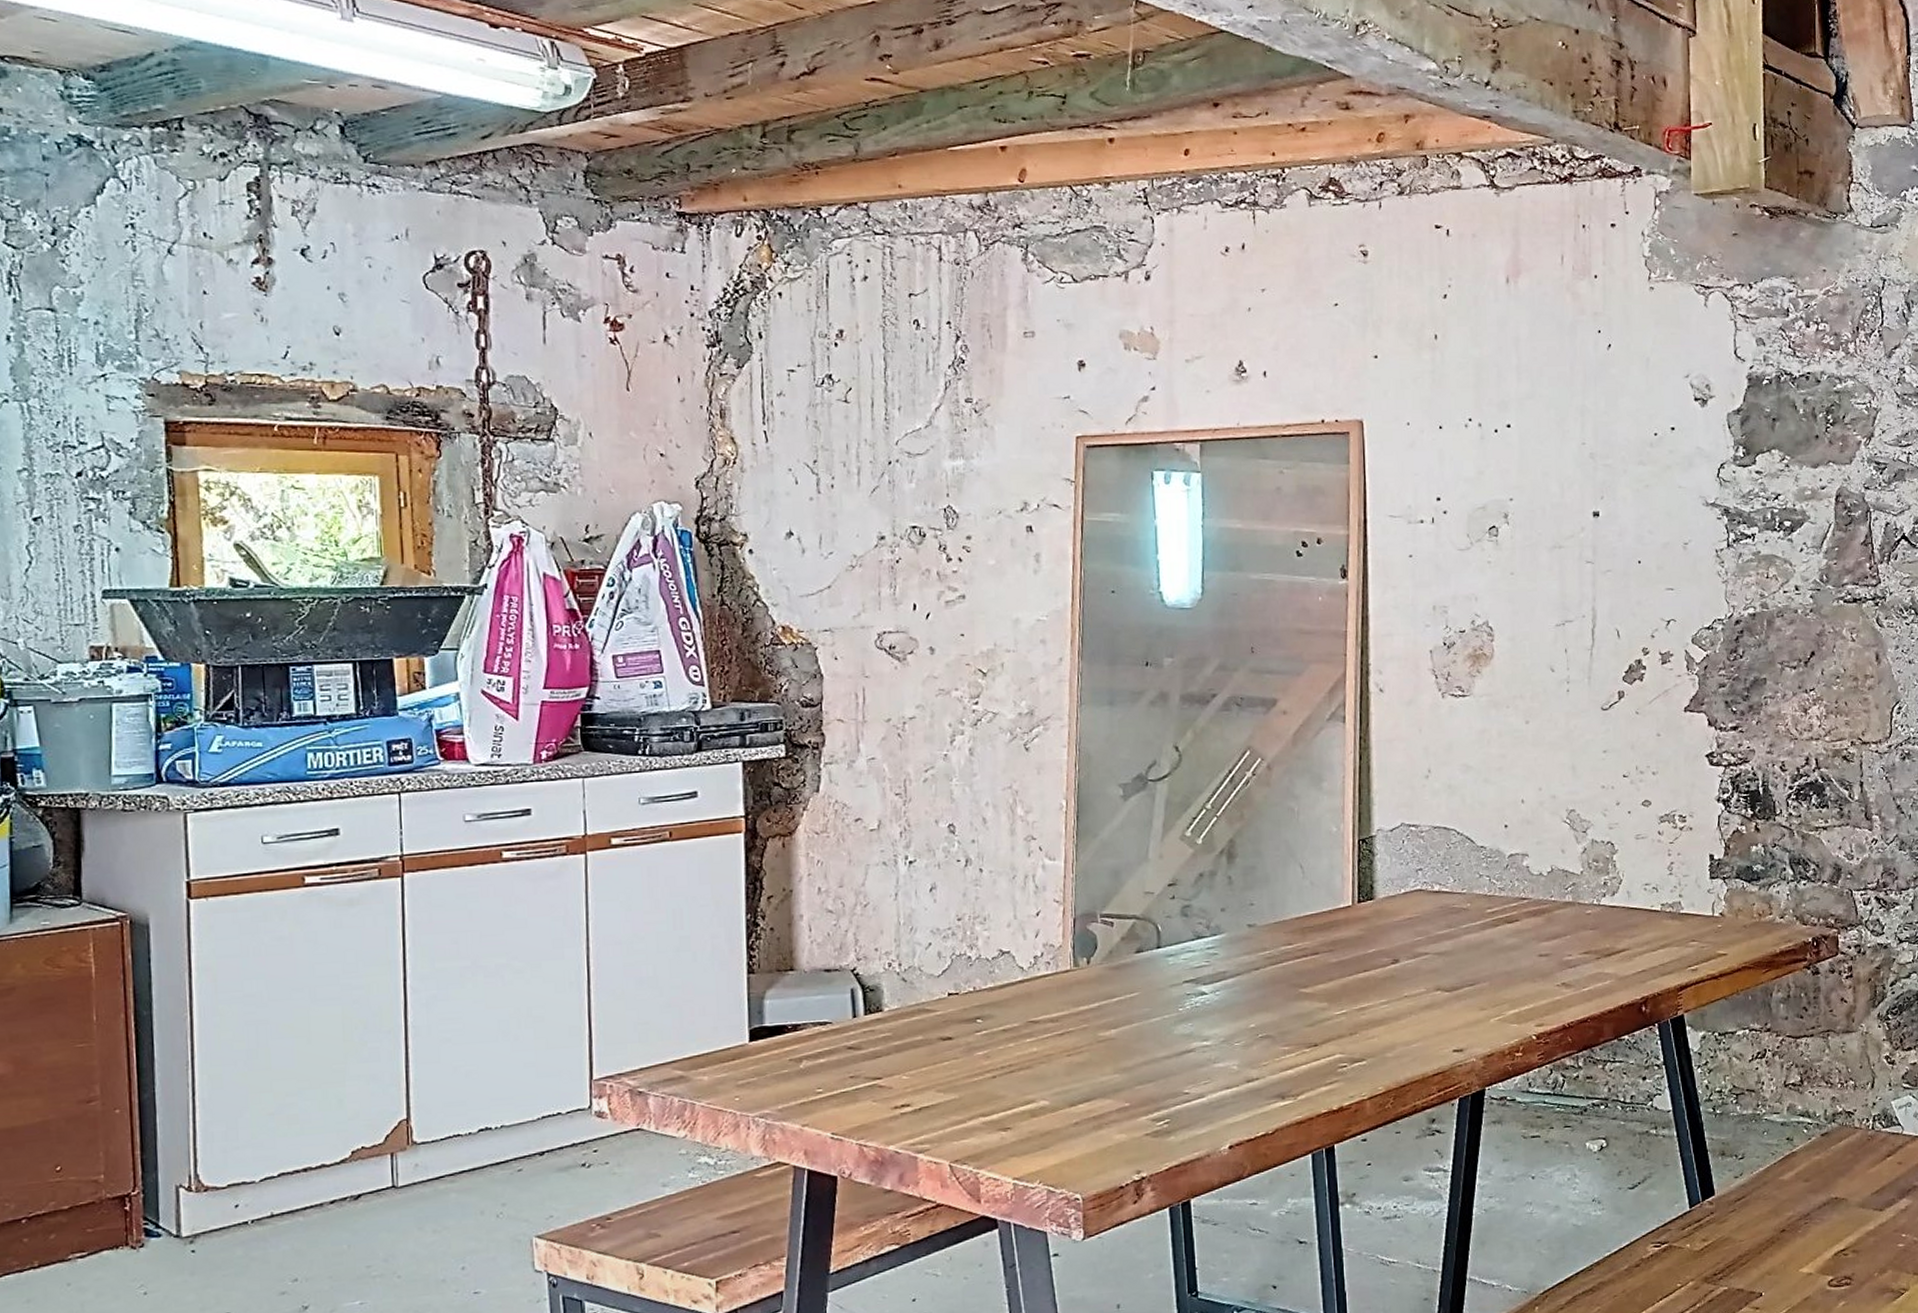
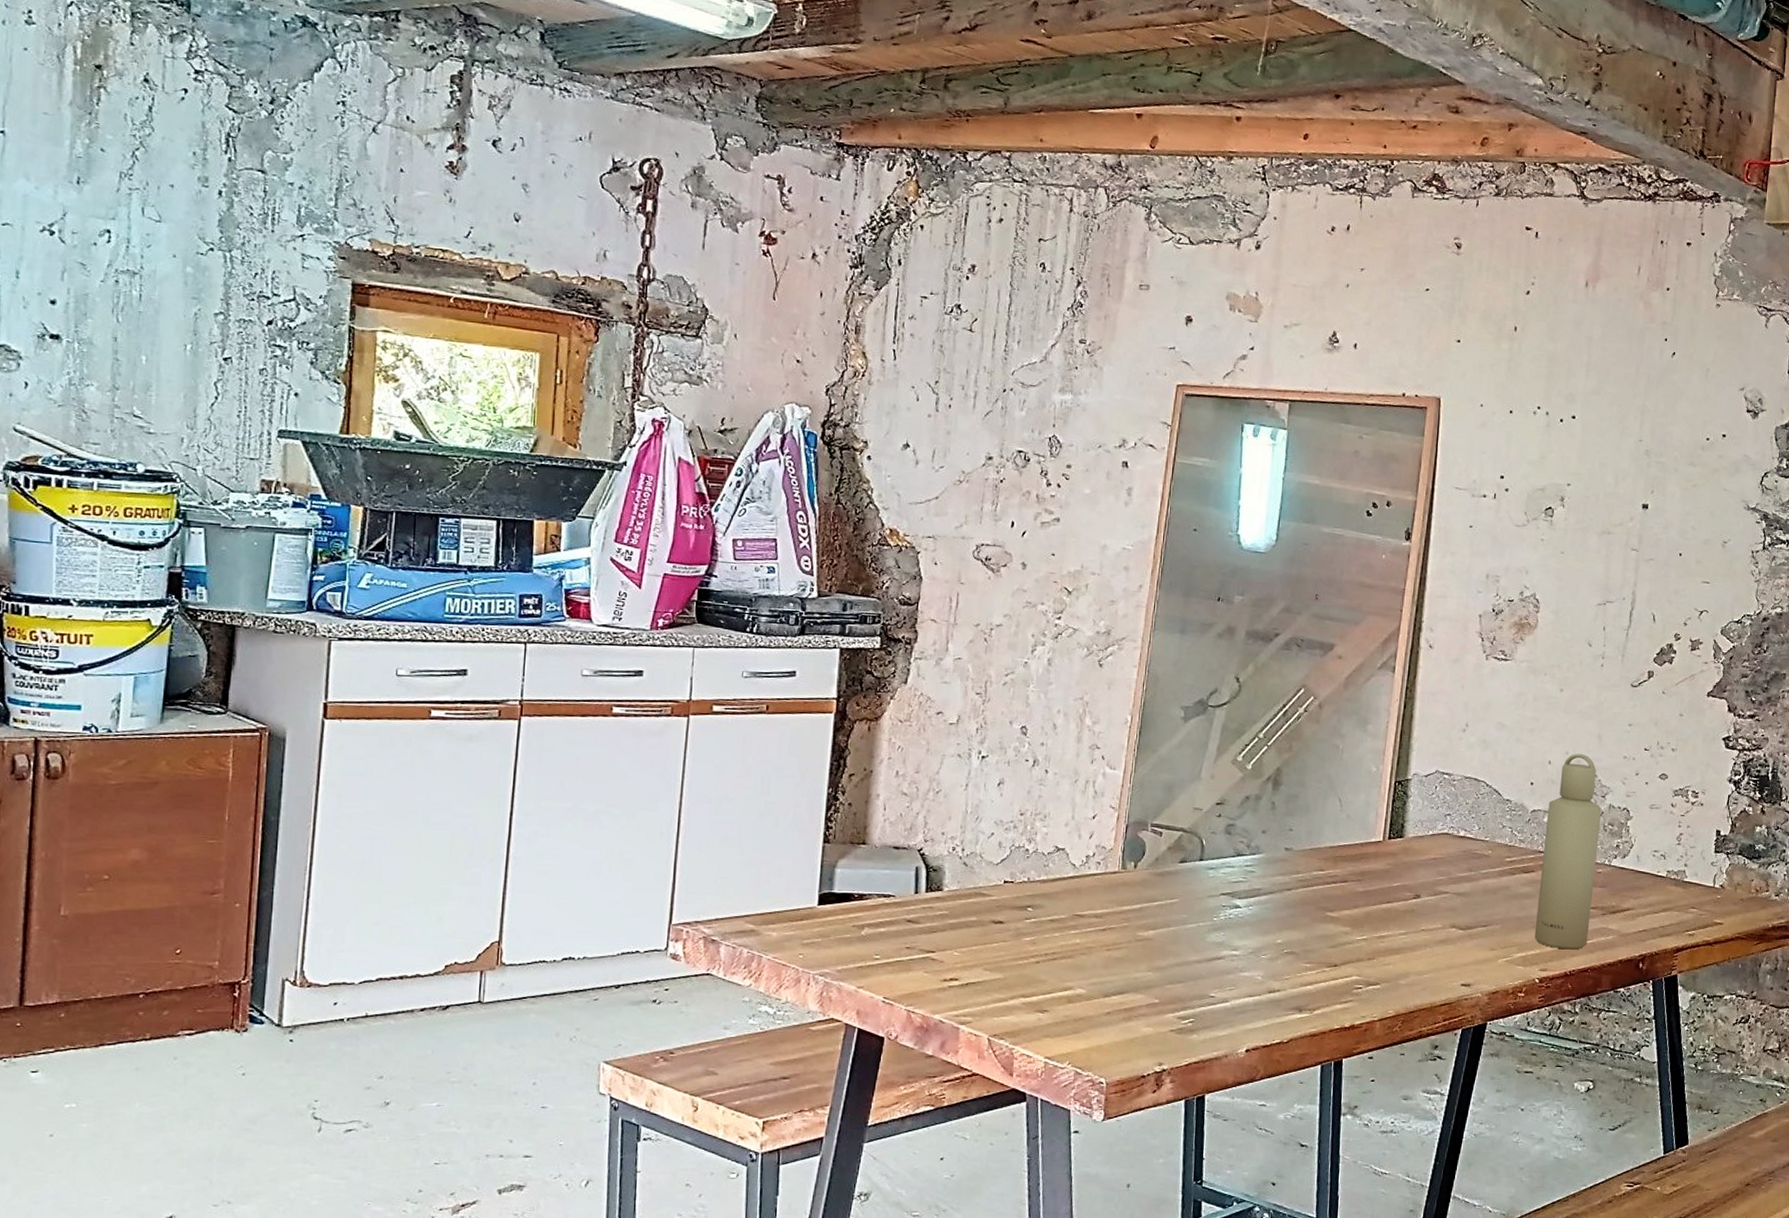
bottle: none [1526,788,1585,1001] -> present [1534,754,1602,950]

